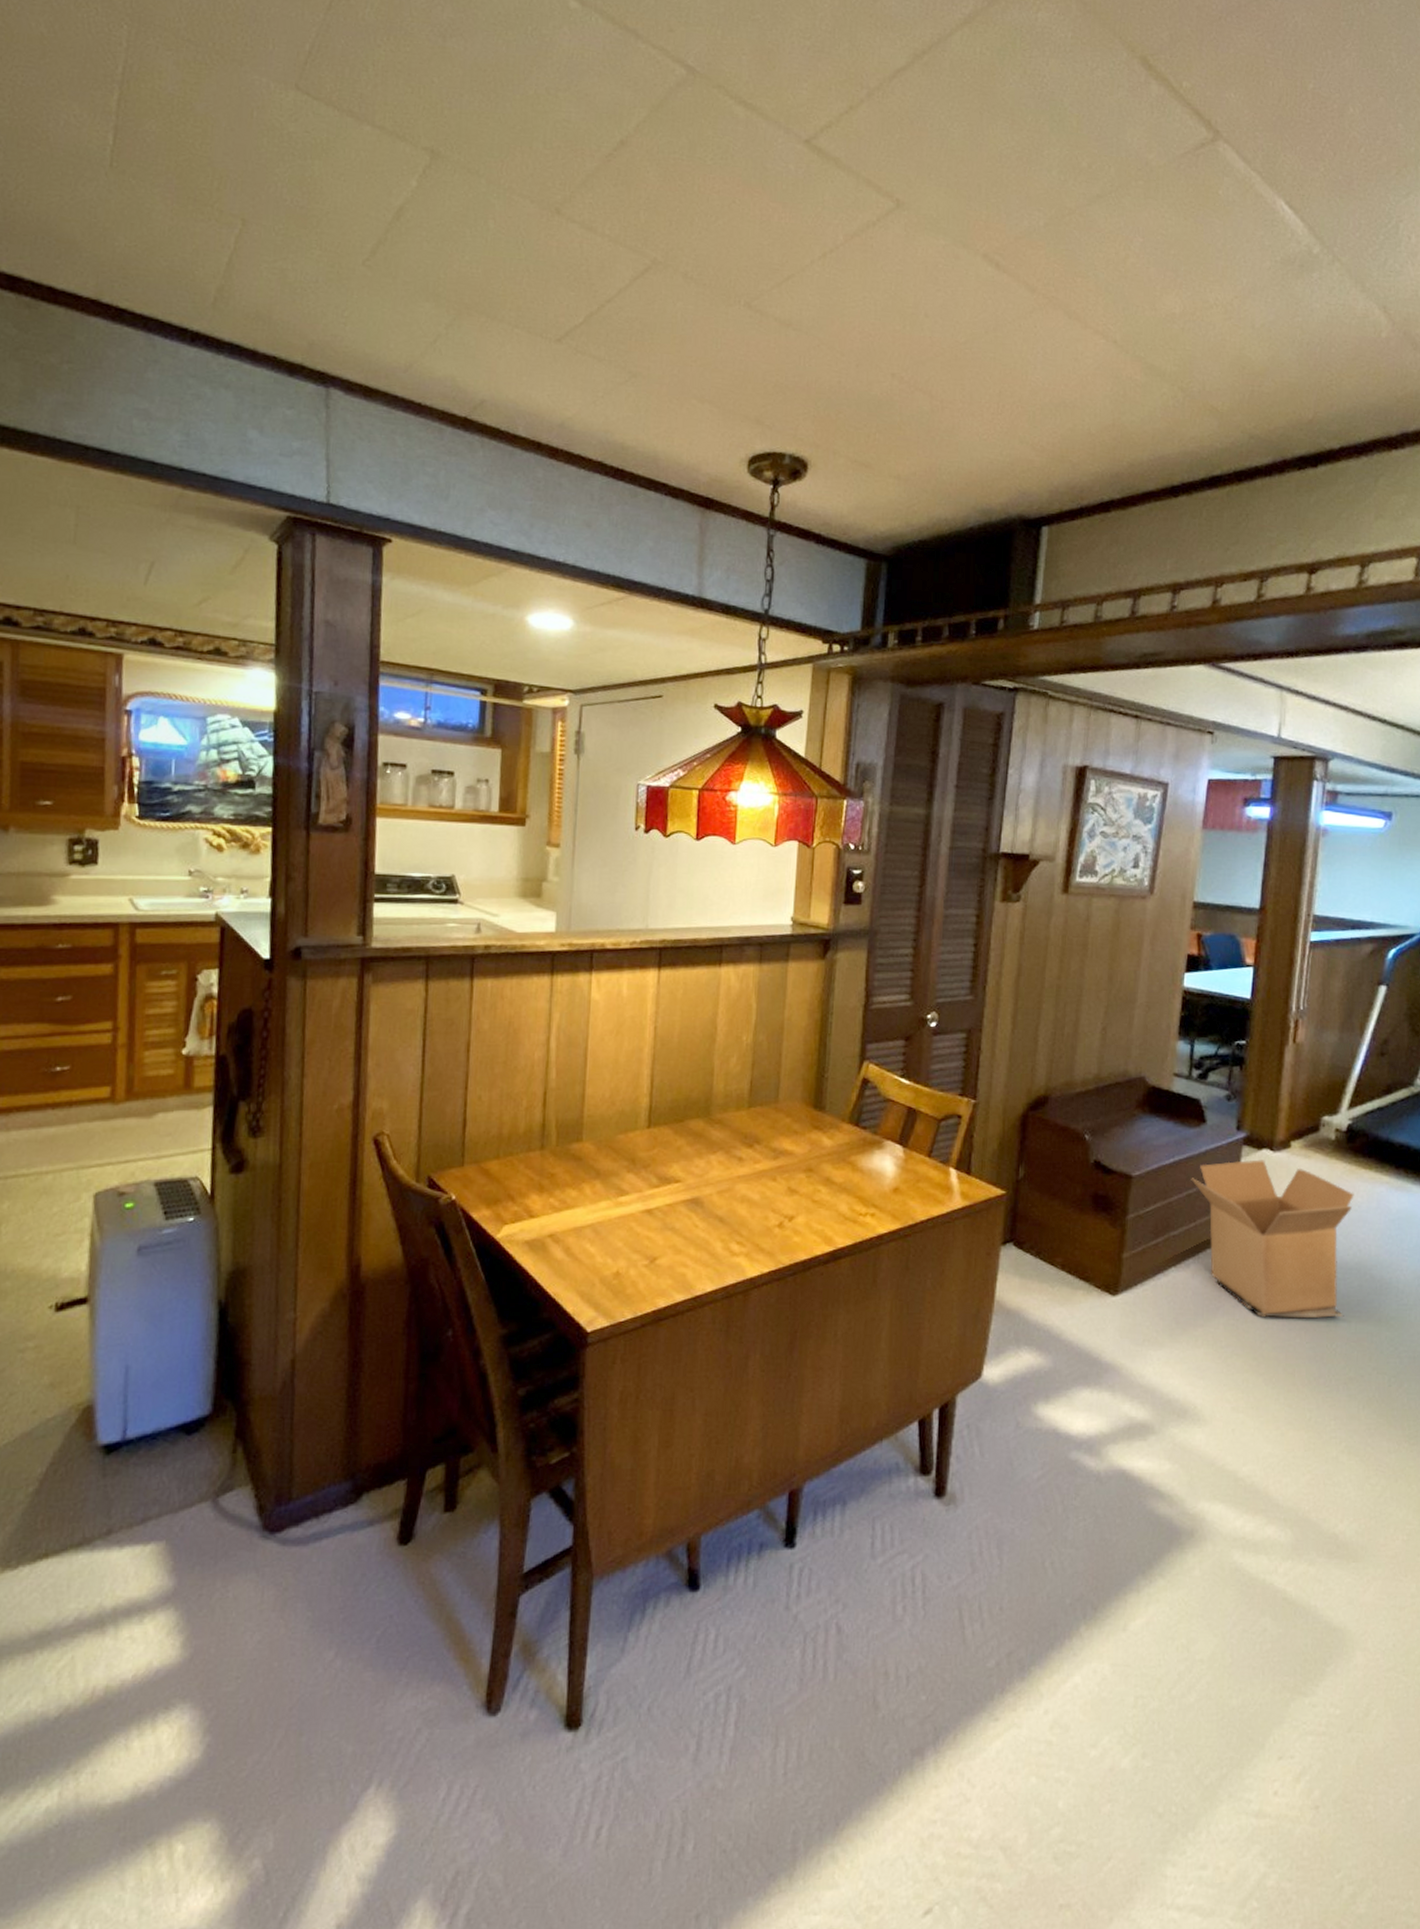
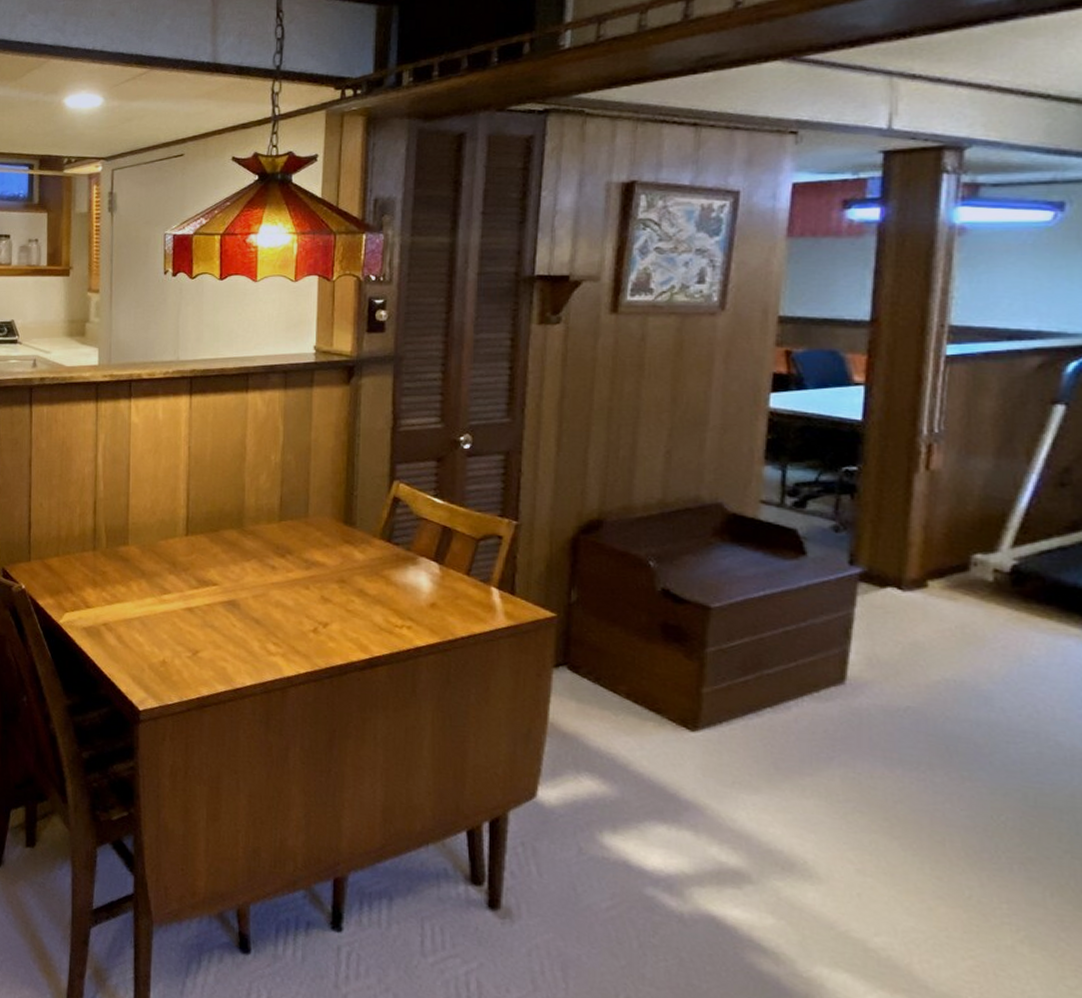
cardboard box: present [1191,1159,1354,1319] -> none [788,598,1026,786]

